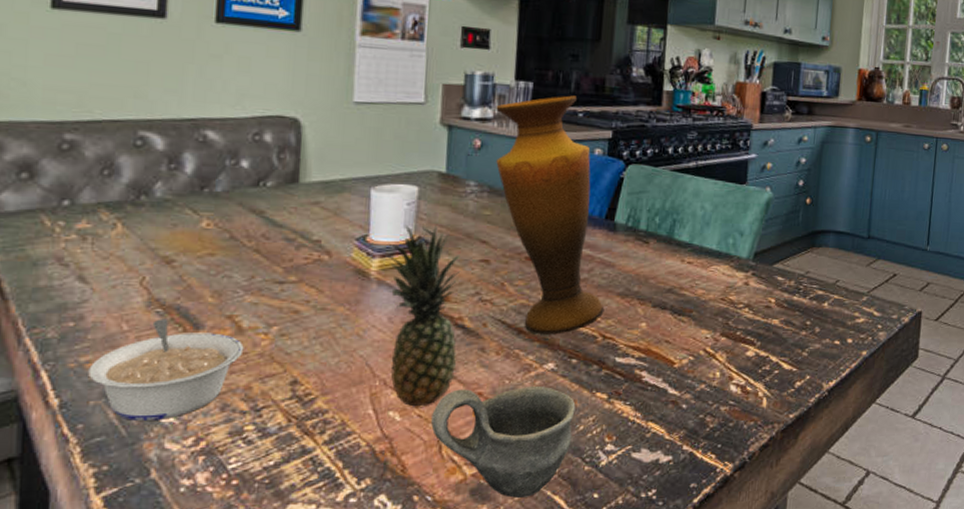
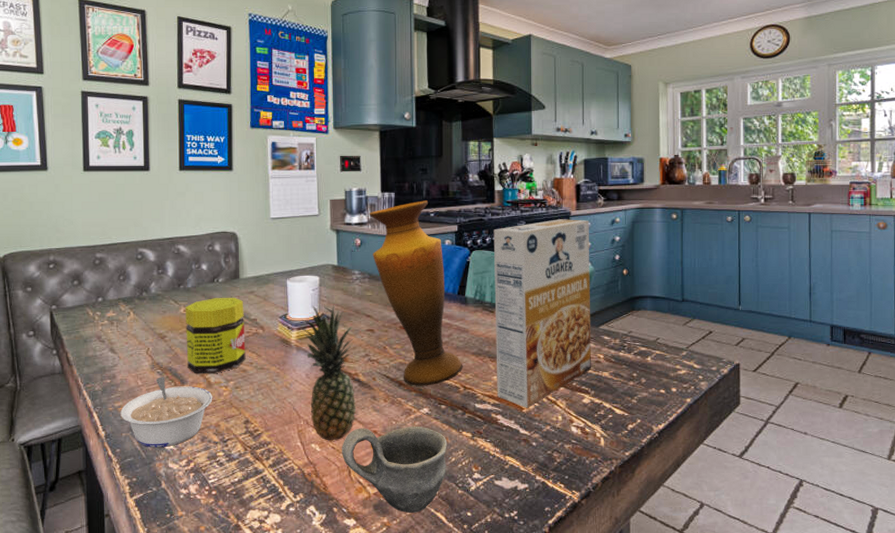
jar: none [206,208,303,315] -> present [185,298,246,373]
cereal box: none [644,132,773,362] -> present [493,219,591,408]

